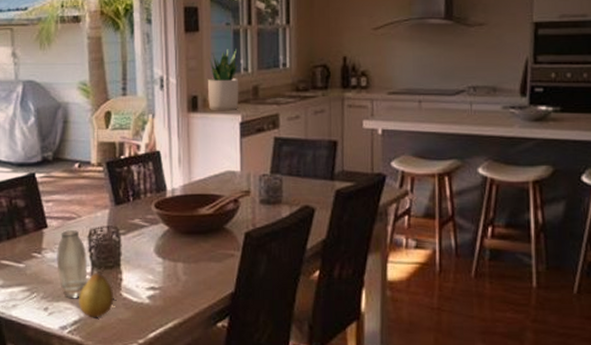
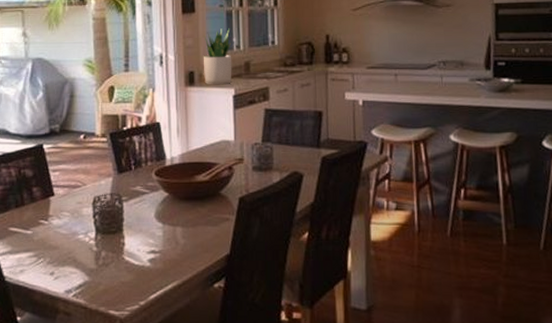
vase: present [56,230,88,299] -> none [62,198,92,263]
fruit: present [78,267,114,318] -> none [82,232,117,282]

